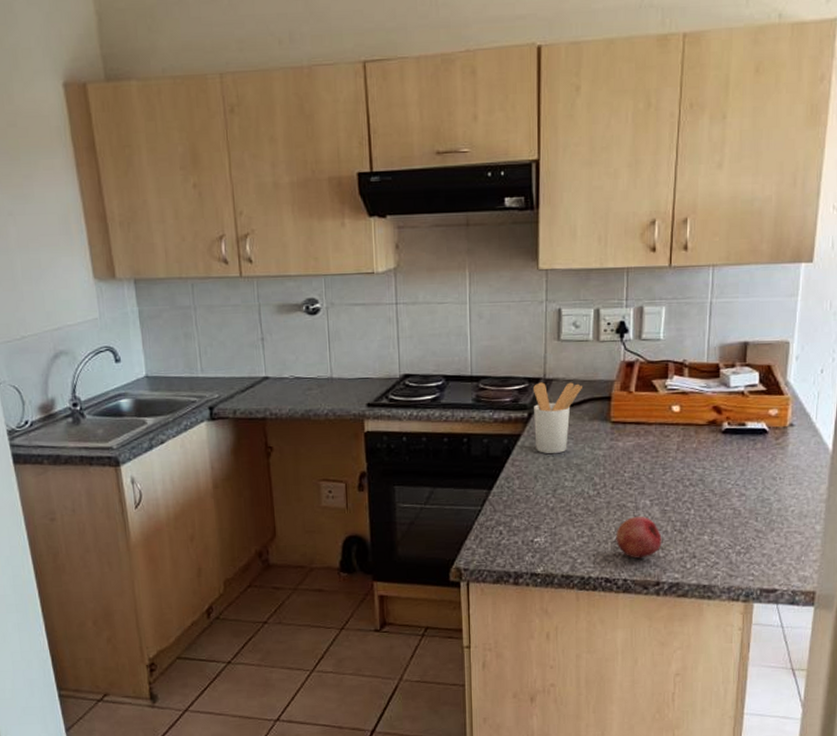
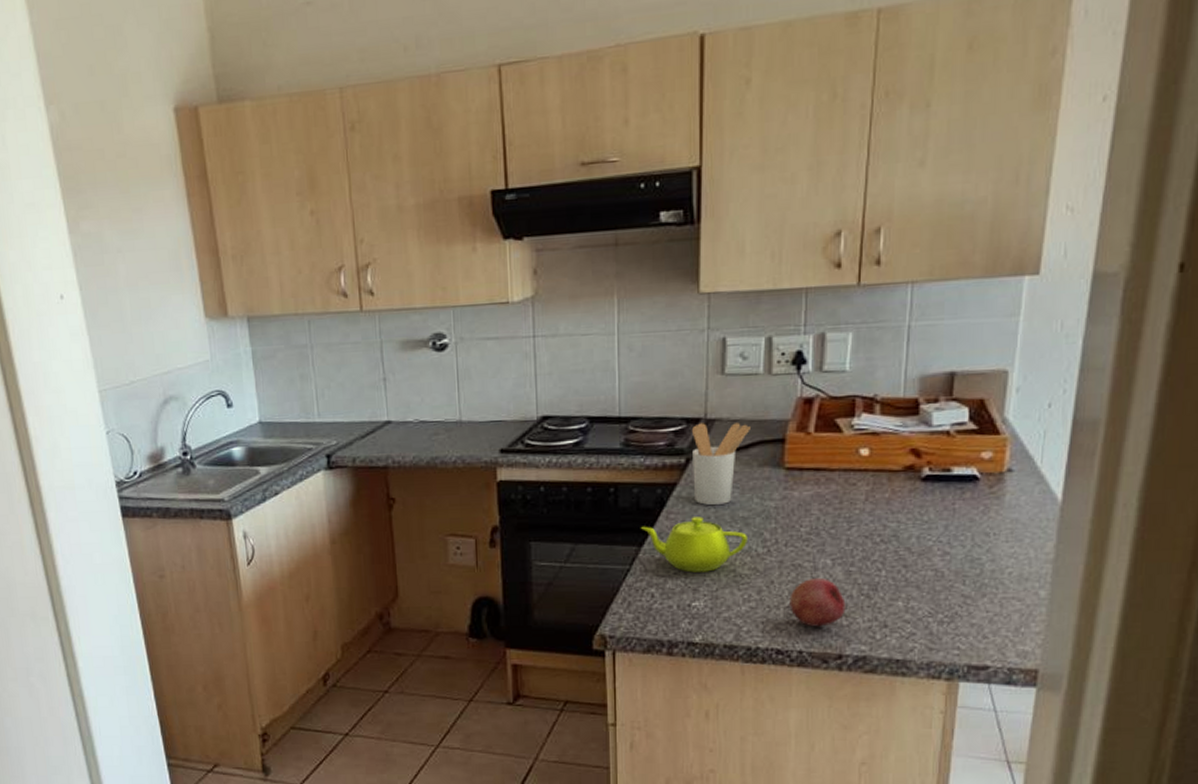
teapot: none [490,463,580,512] -> present [640,516,747,573]

